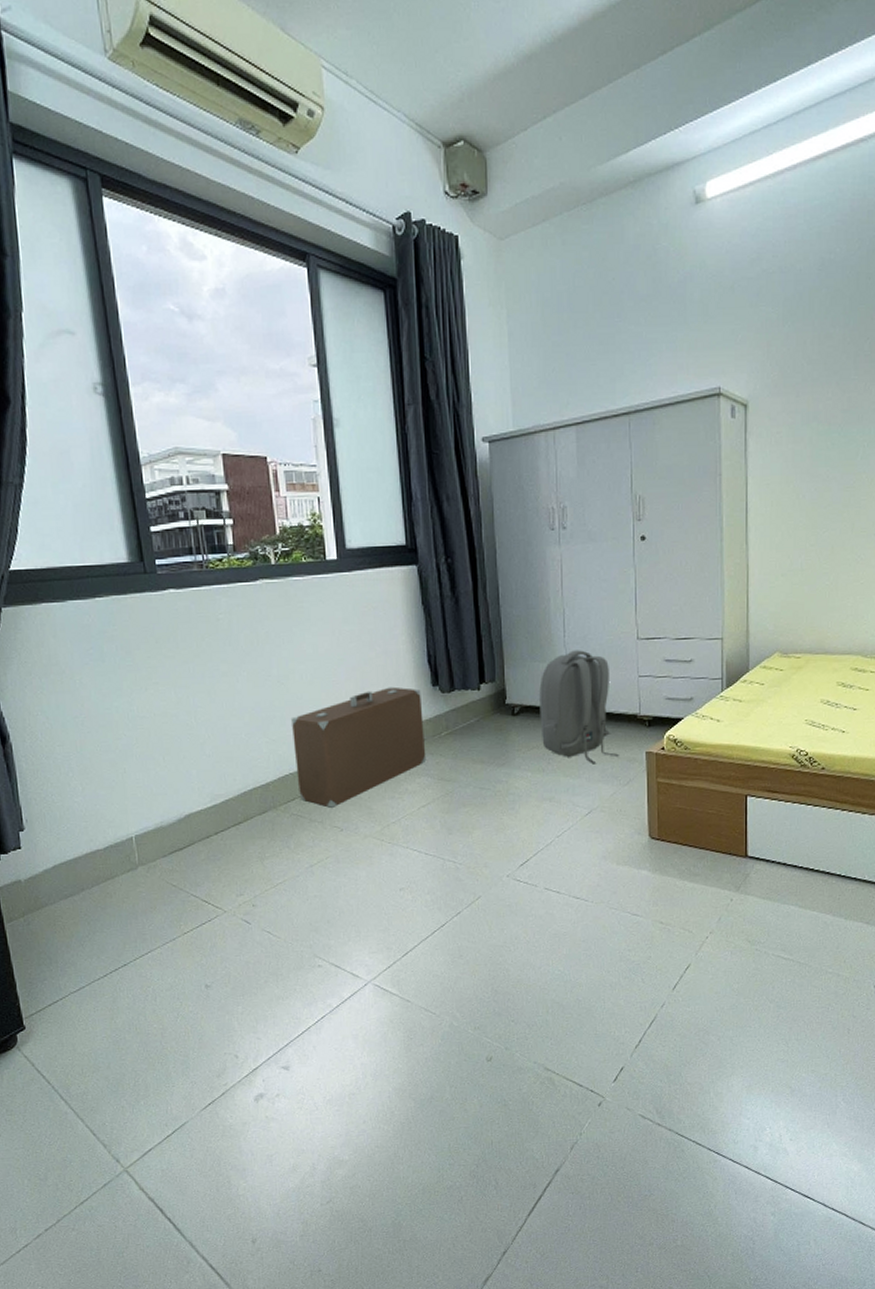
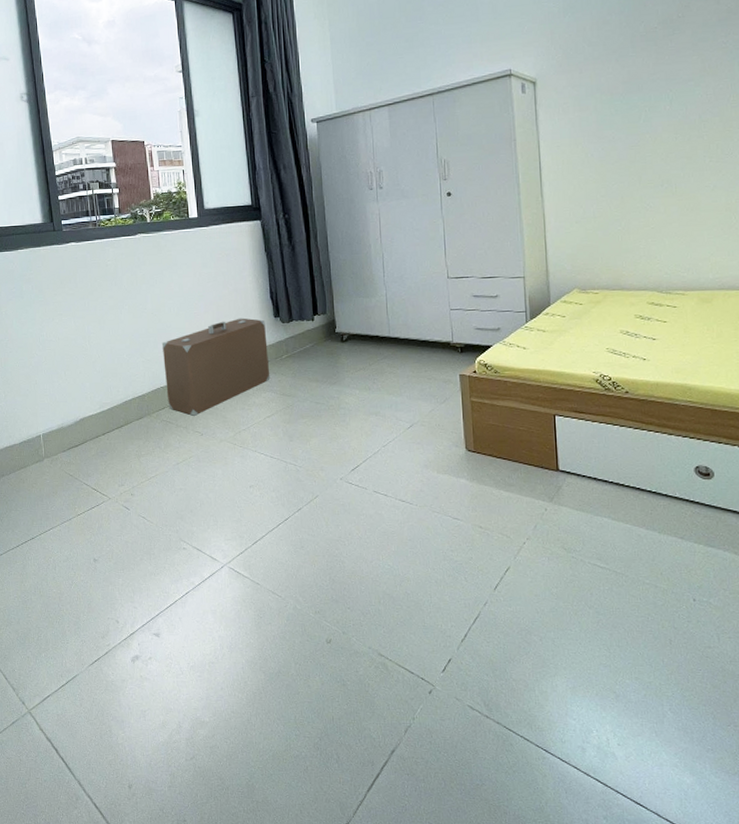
backpack: present [539,650,619,764] -> none [364,287,435,385]

